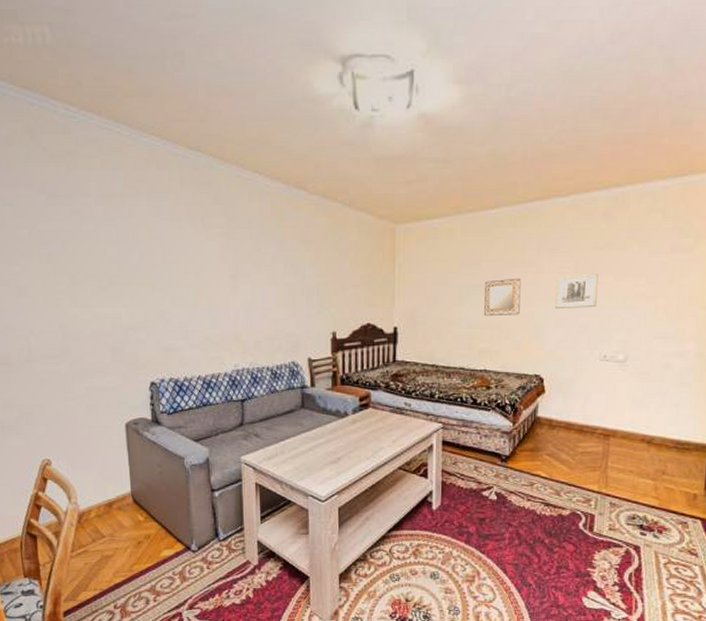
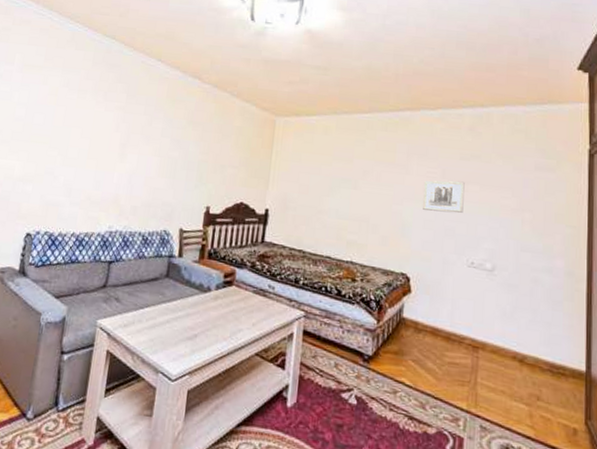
home mirror: present [484,278,521,317] -> none [353,176,390,212]

